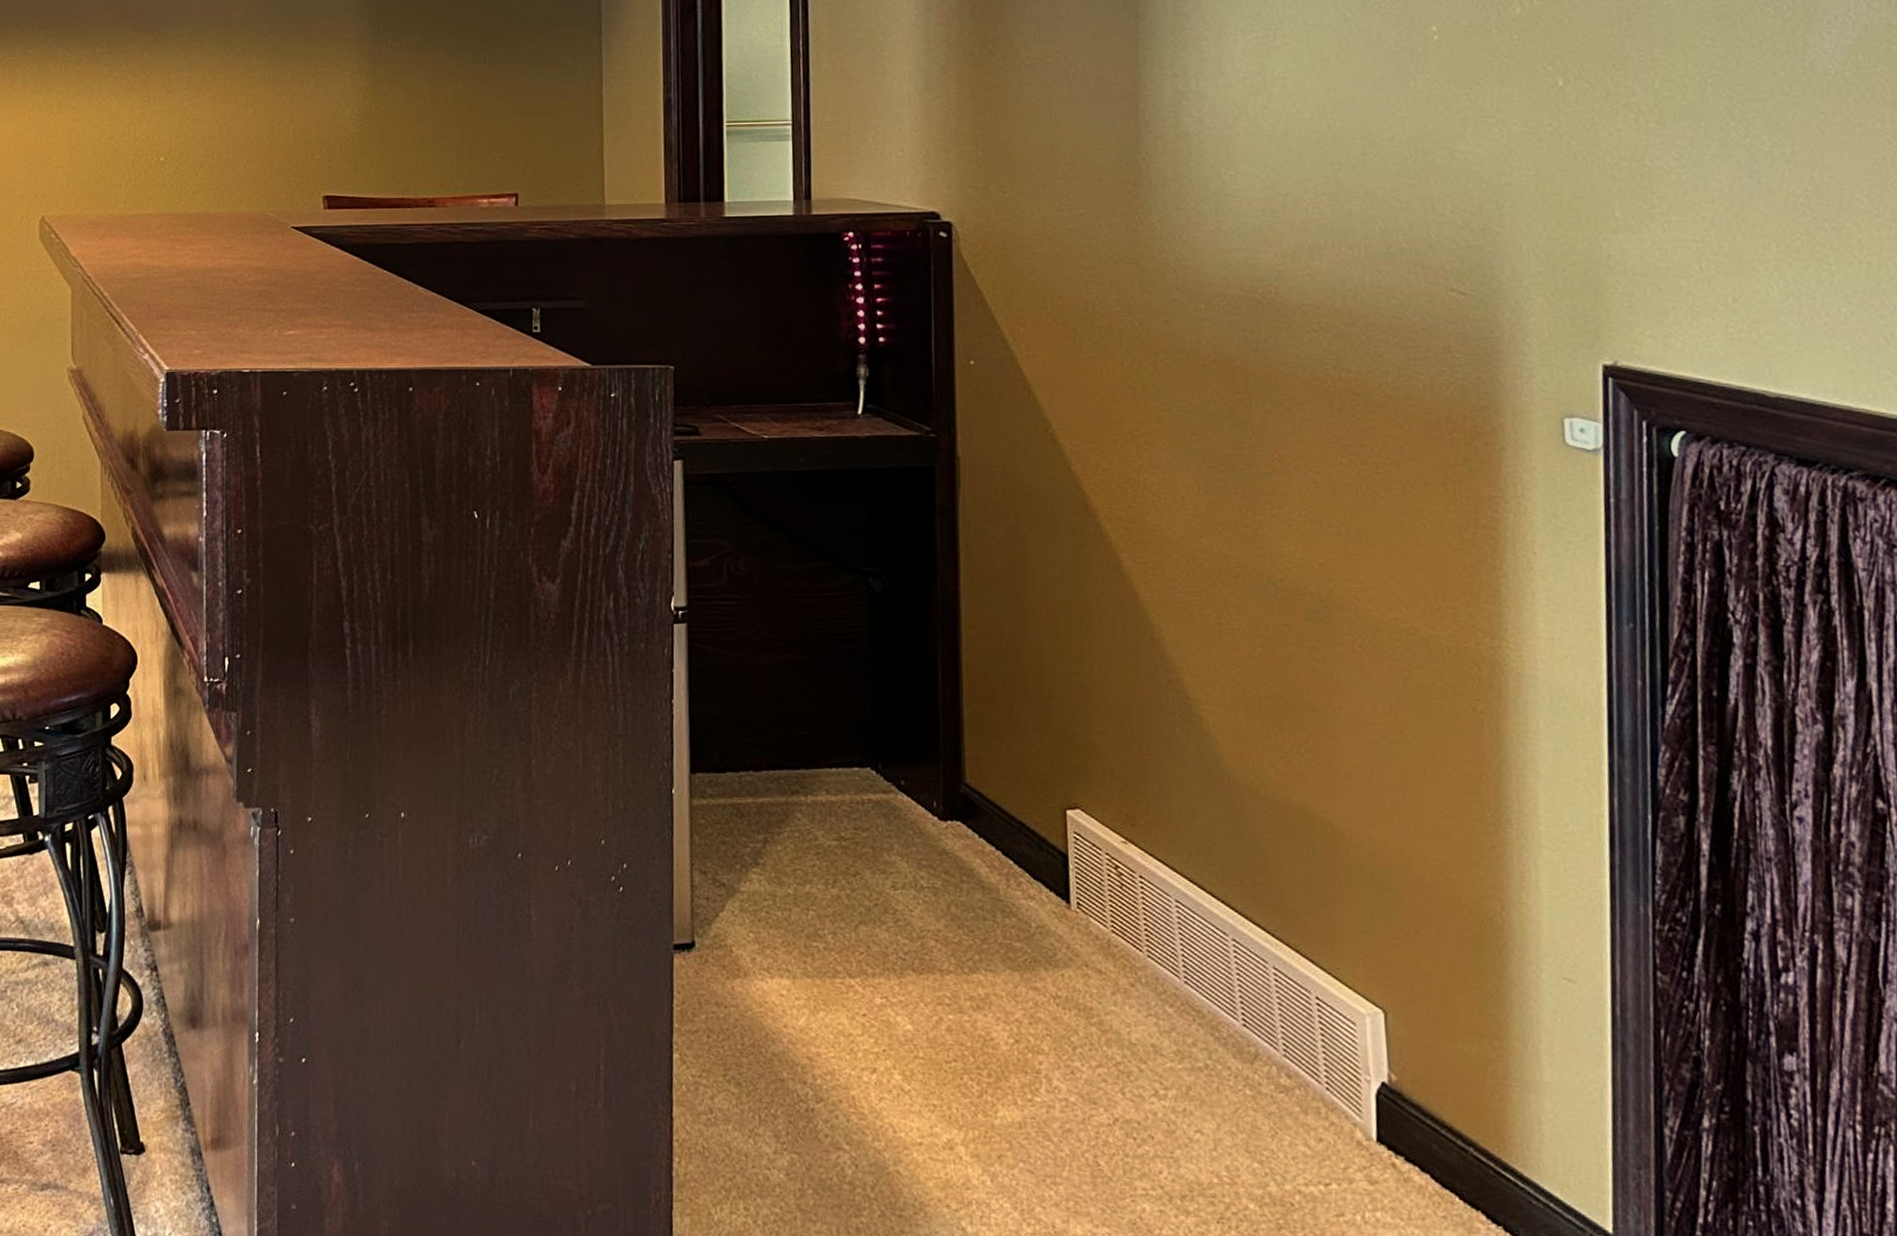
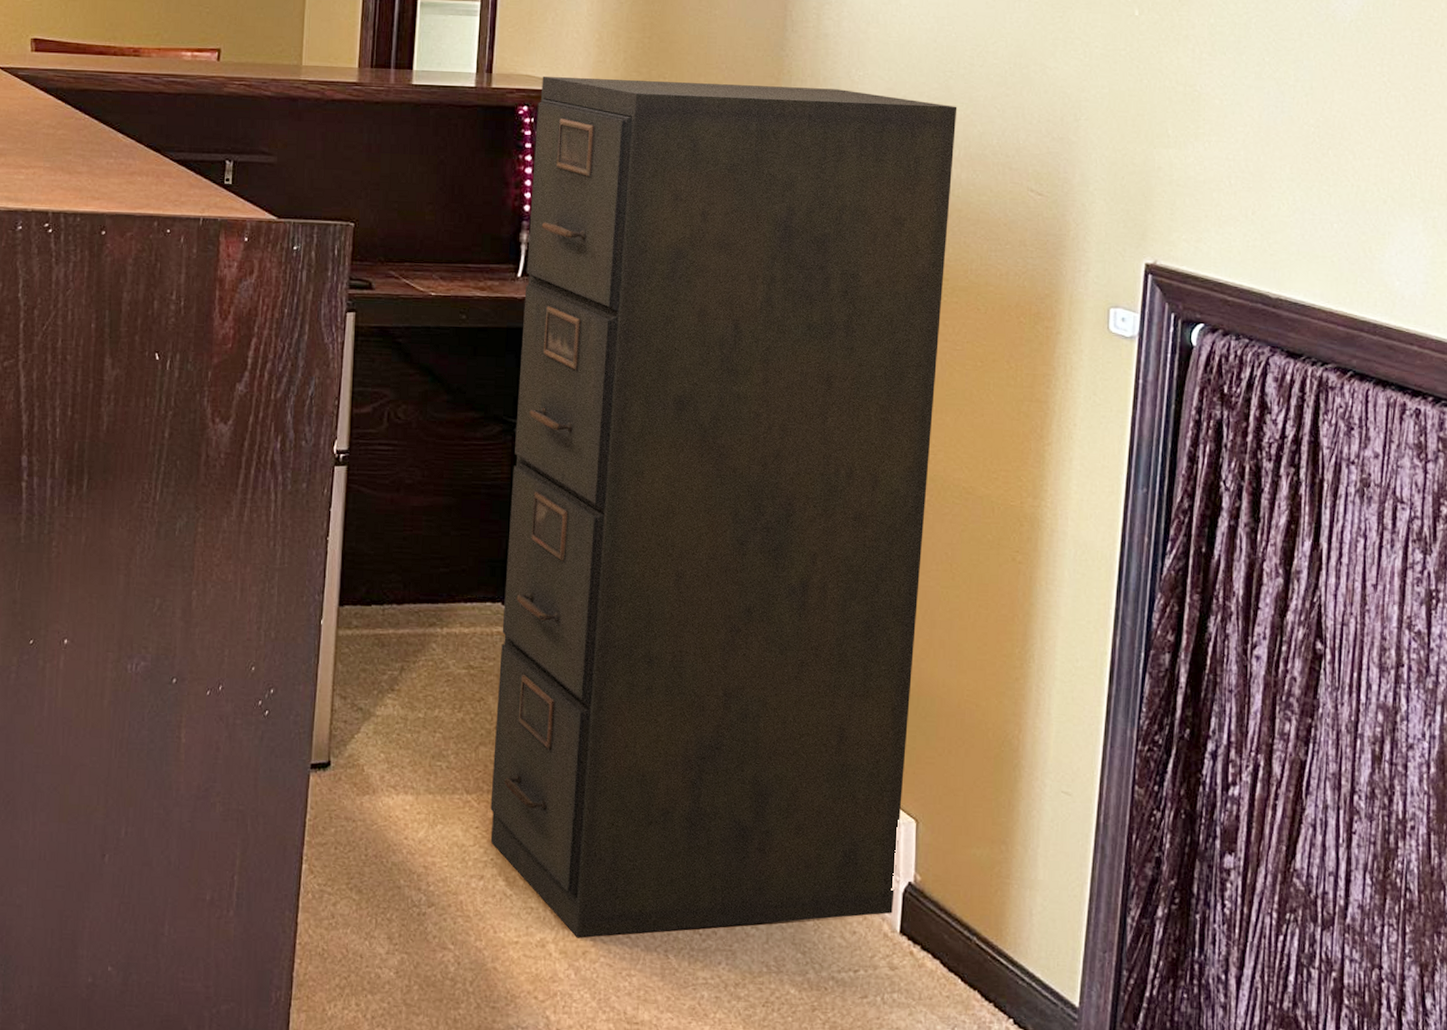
filing cabinet: none [864,191,1366,1140] -> present [490,77,958,938]

